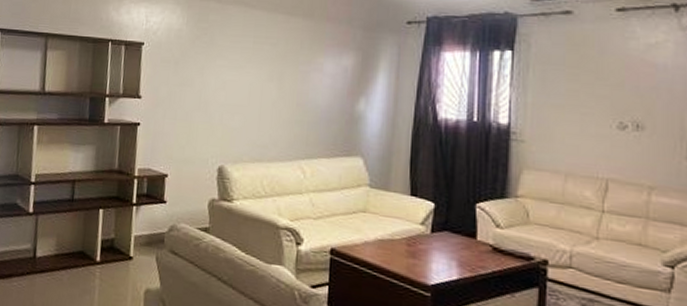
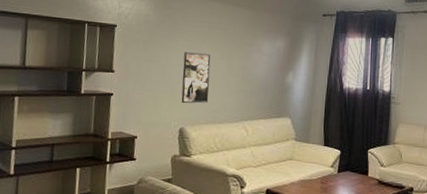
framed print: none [220,73,257,137] -> present [181,52,211,104]

